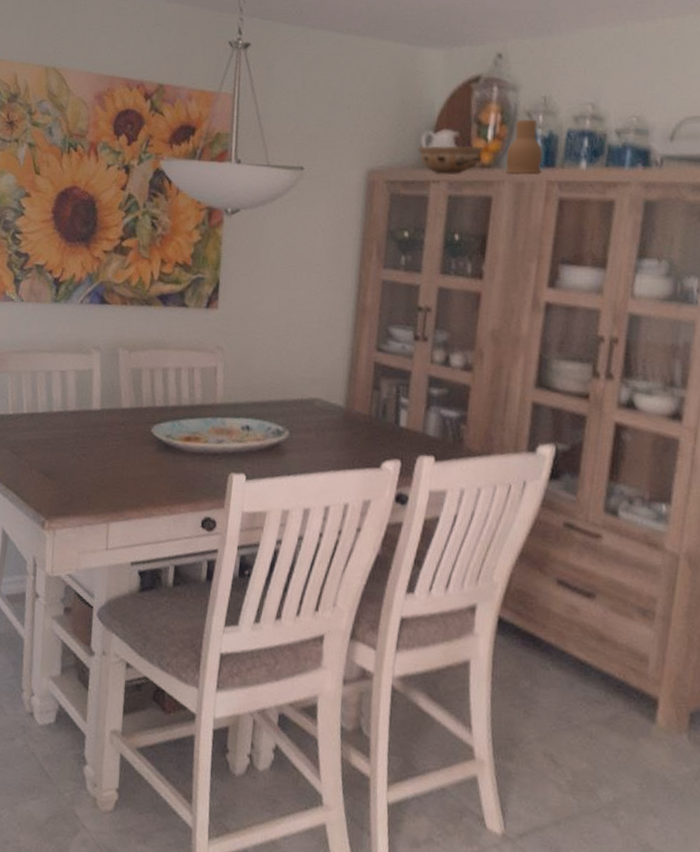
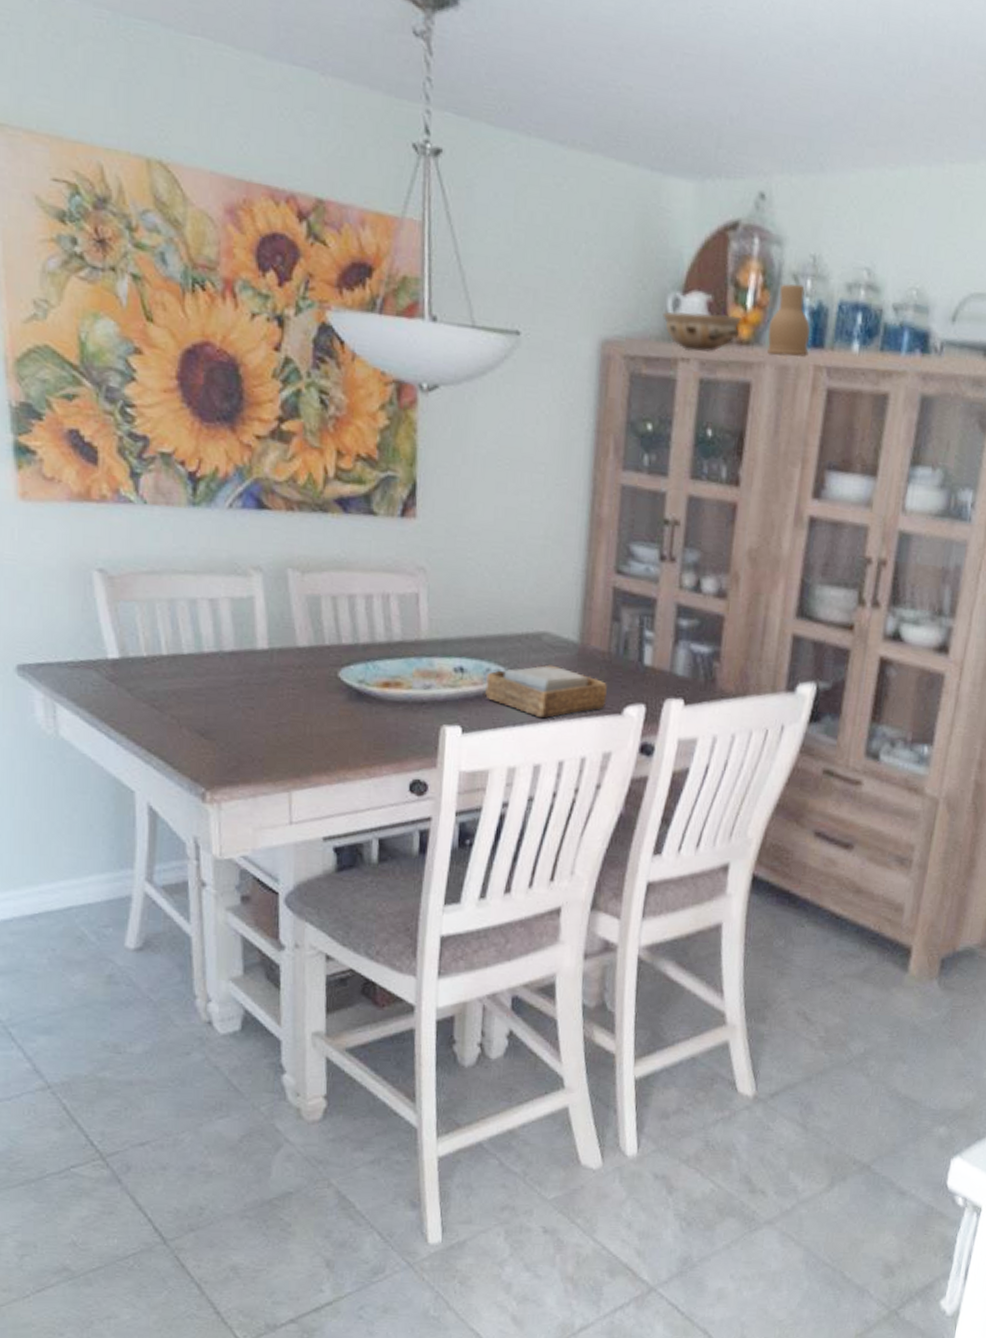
napkin holder: none [266,425,368,470] -> present [485,664,607,719]

